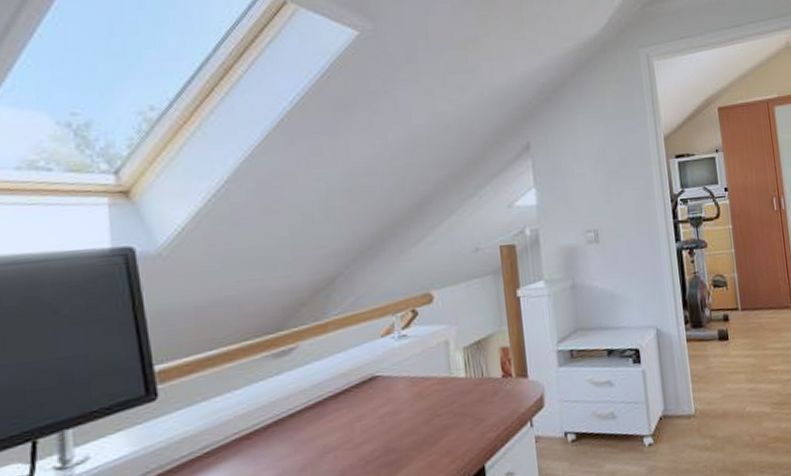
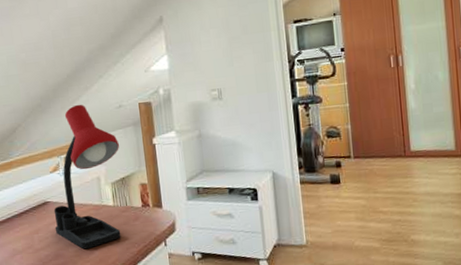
desk lamp: none [384,246,475,439] -> present [53,104,121,249]

